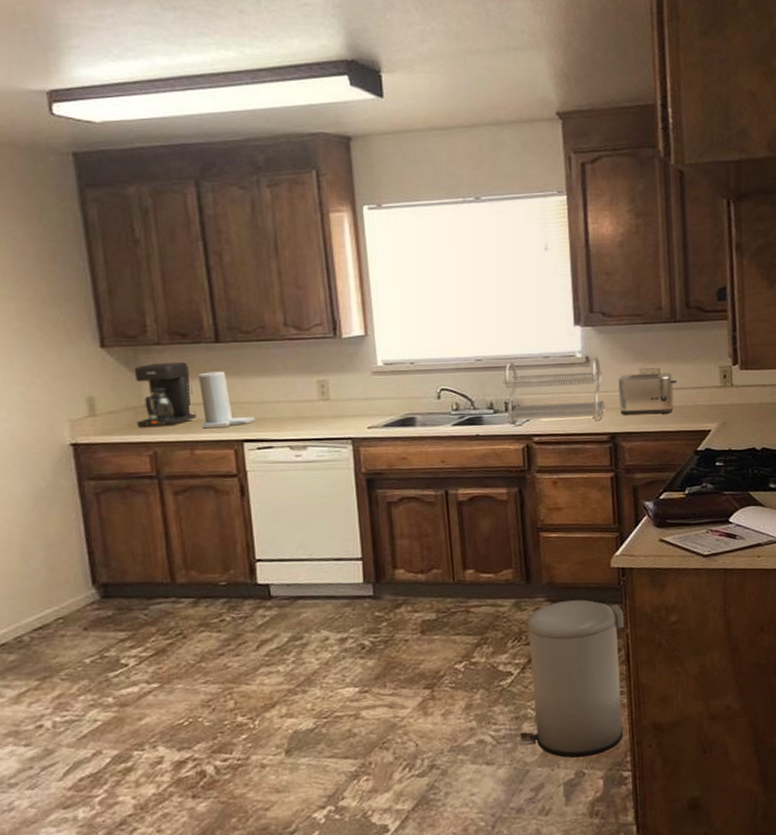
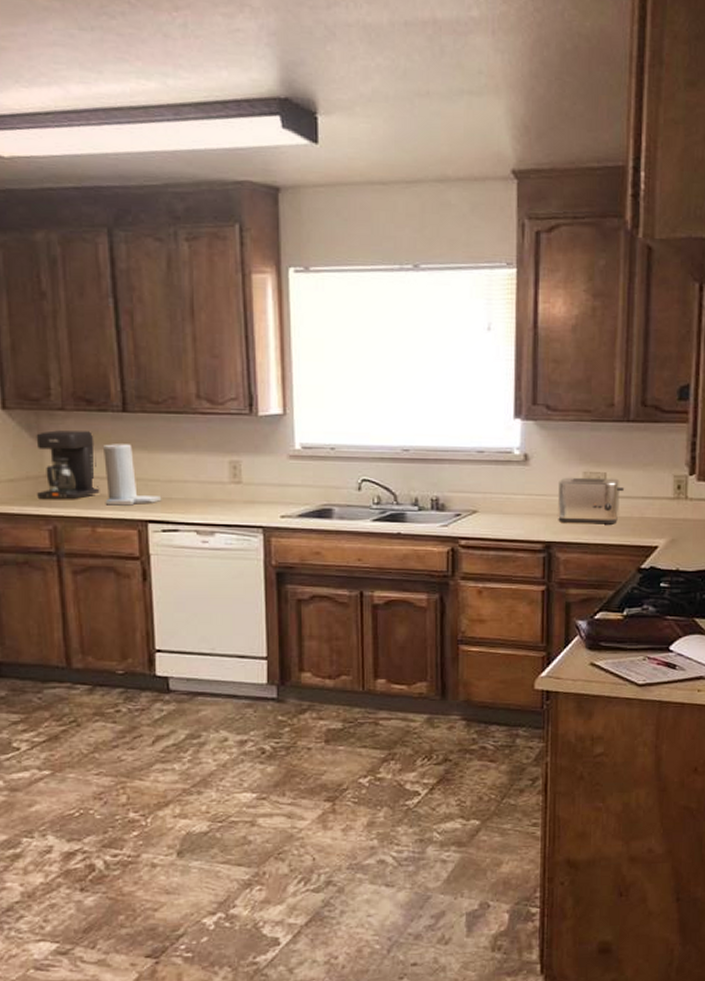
dish rack: present [502,357,605,425] -> none [430,453,542,527]
pedal bin: present [519,599,624,758] -> none [422,721,544,888]

